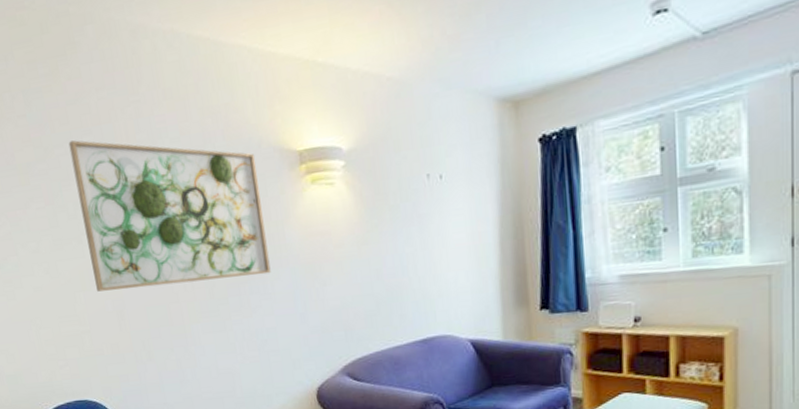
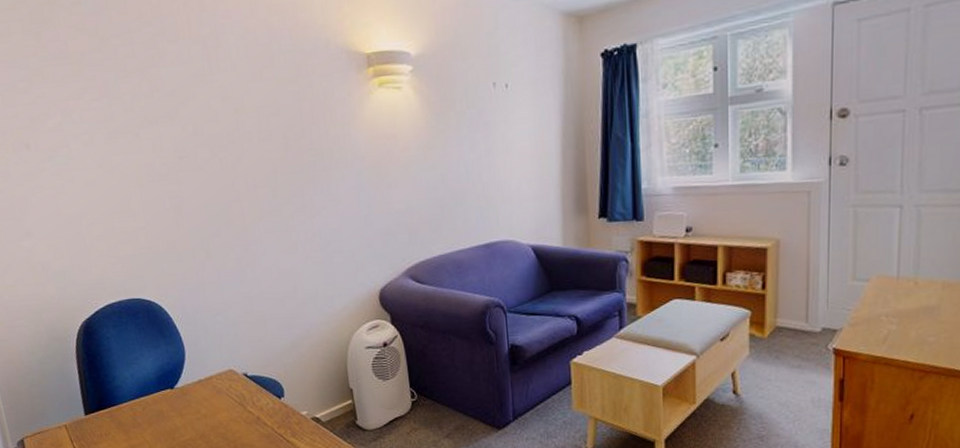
wall art: present [68,140,271,292] -> none [126,31,336,188]

